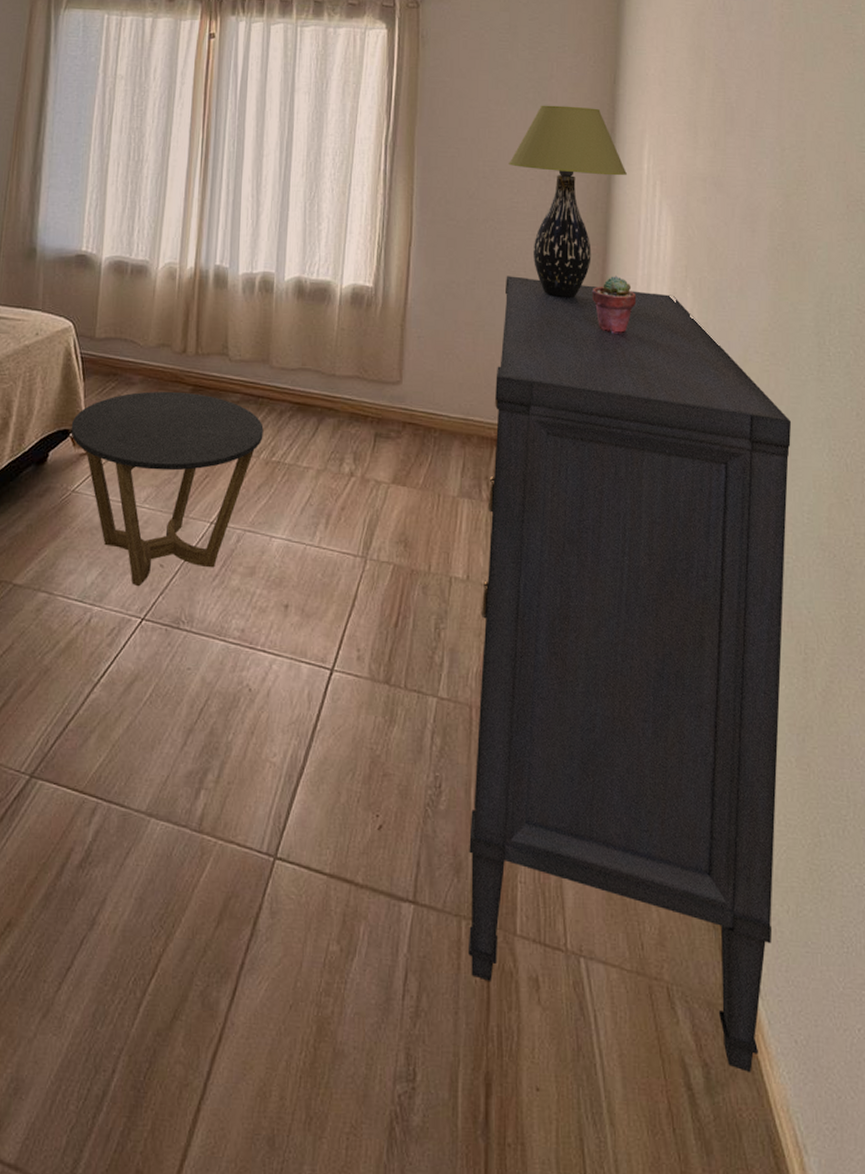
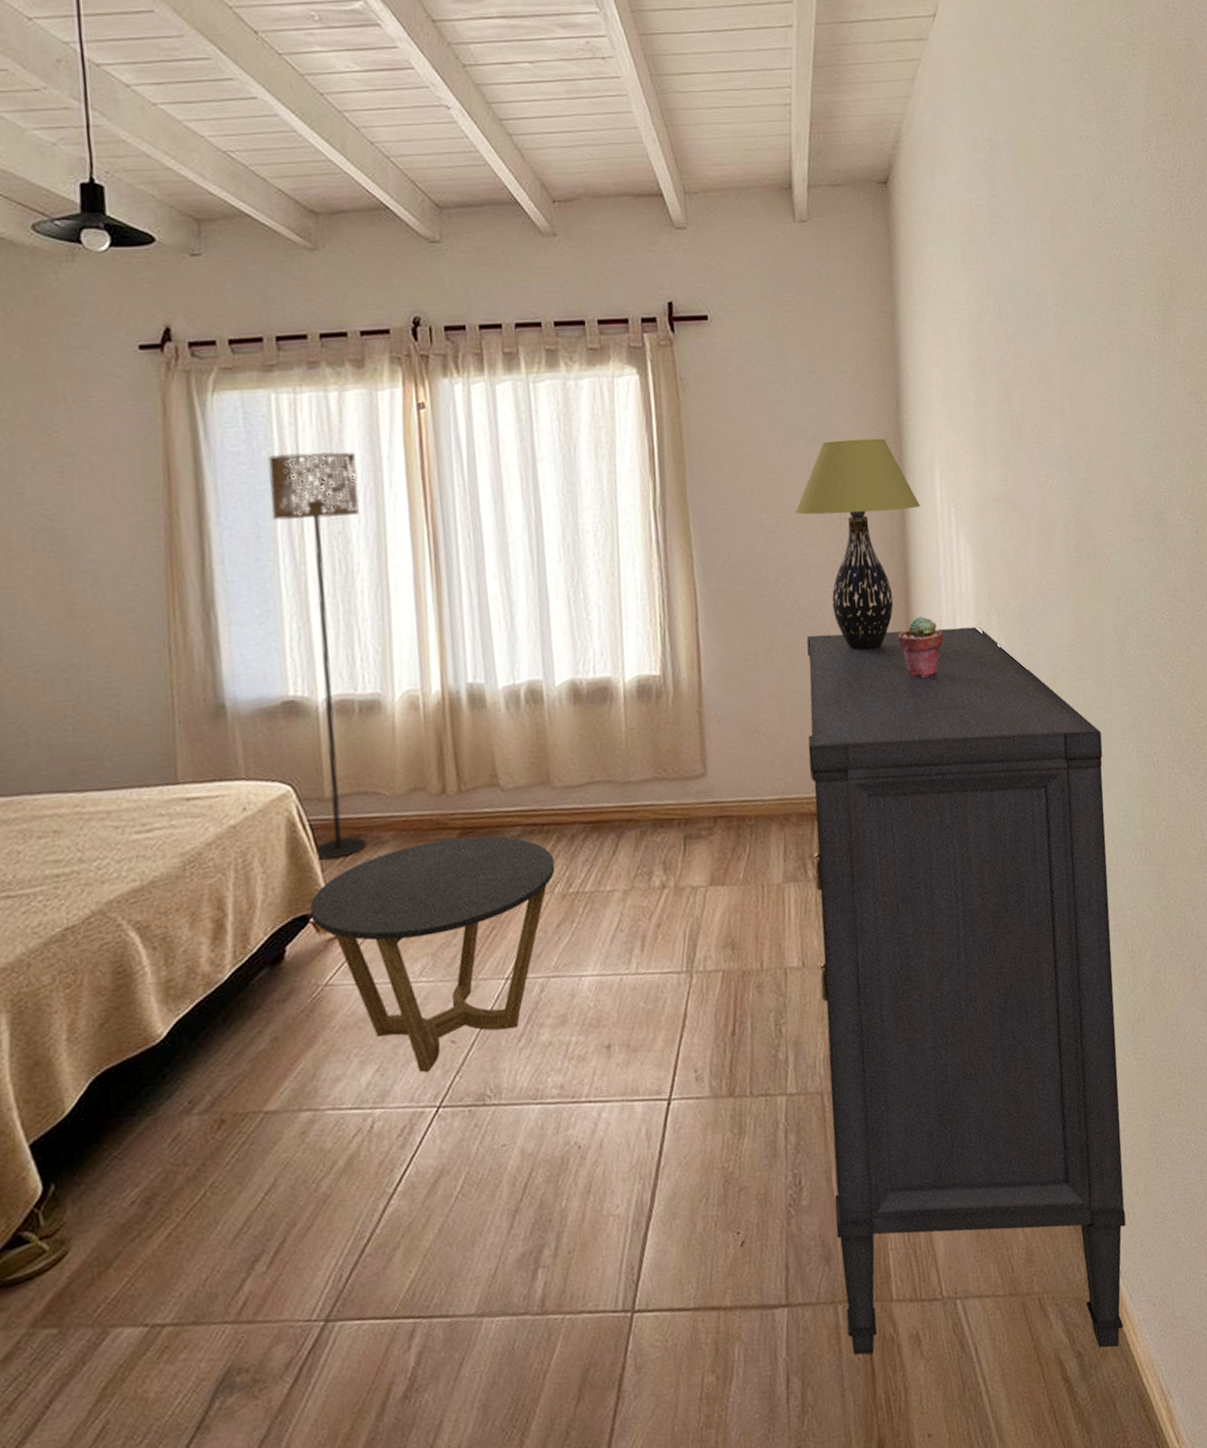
floor lamp: none [80,61,159,390] -> present [268,451,367,860]

